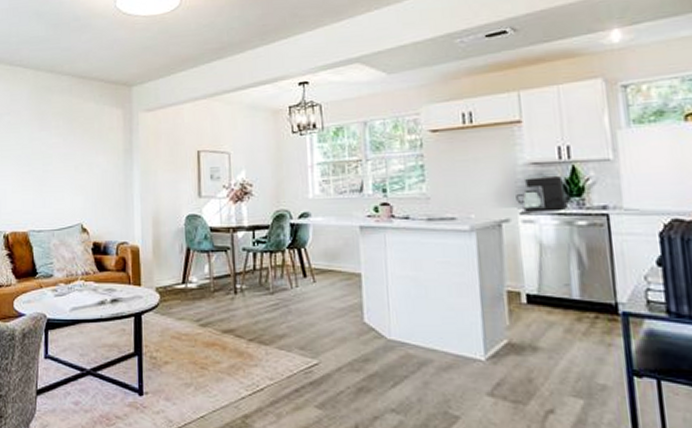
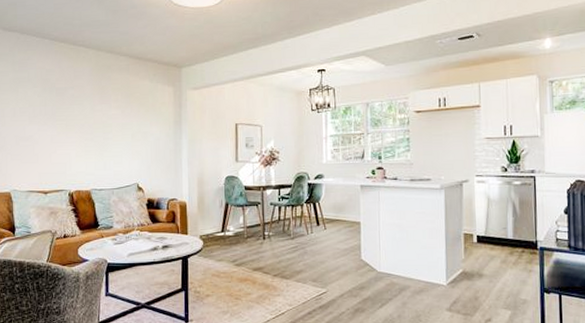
coffee maker: present [516,175,568,212] -> none [473,147,508,175]

